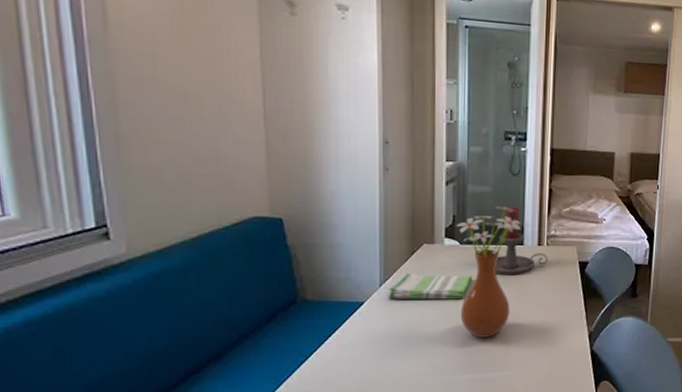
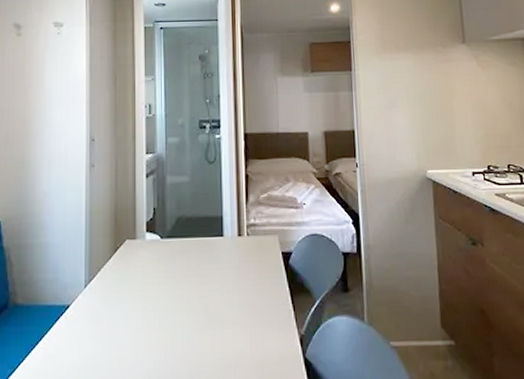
dish towel: present [387,272,472,300] -> none [91,271,174,302]
vase: present [456,205,521,338] -> none [156,195,220,344]
candle holder: present [495,206,548,275] -> none [196,194,250,271]

